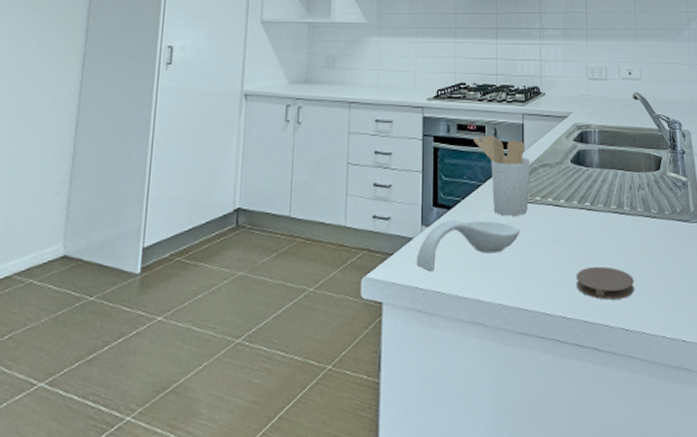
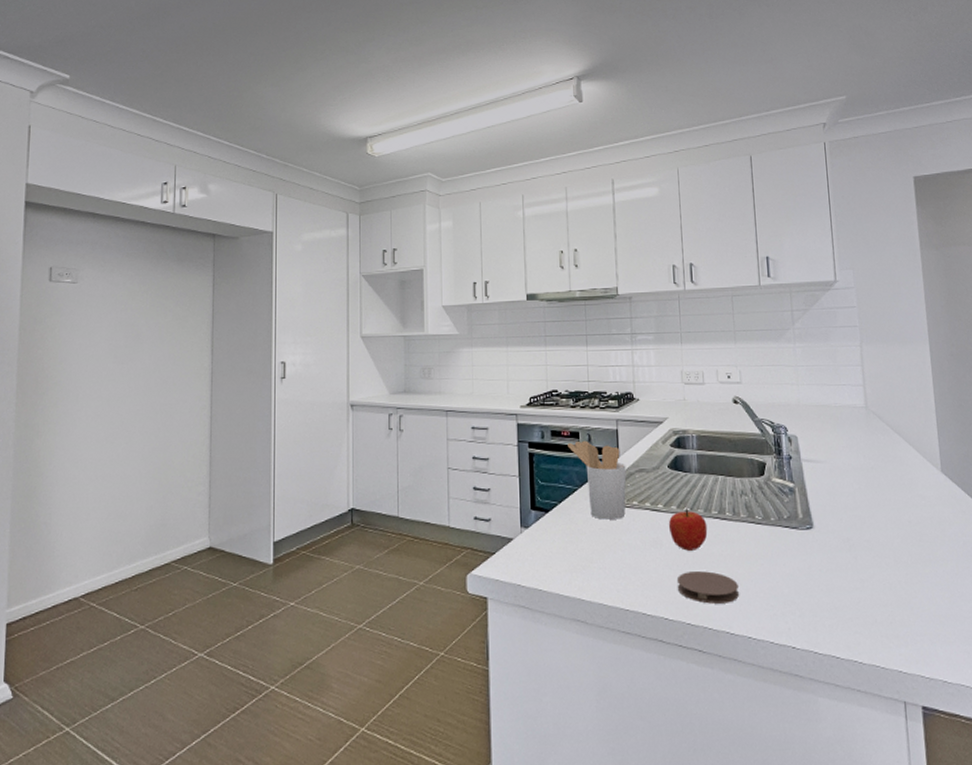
spoon rest: present [416,220,520,272] -> none [517,523,619,571]
fruit: none [569,203,607,246] -> present [668,509,708,551]

